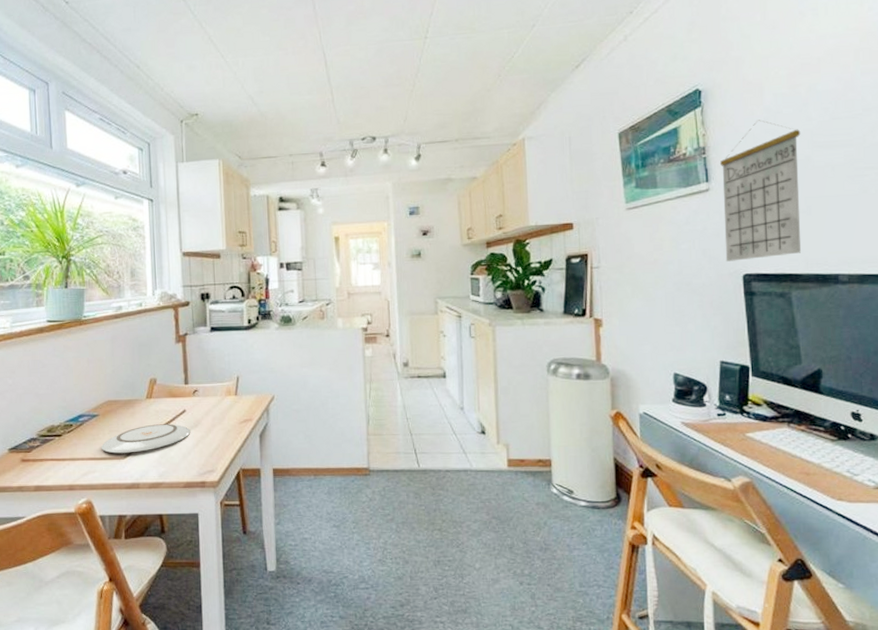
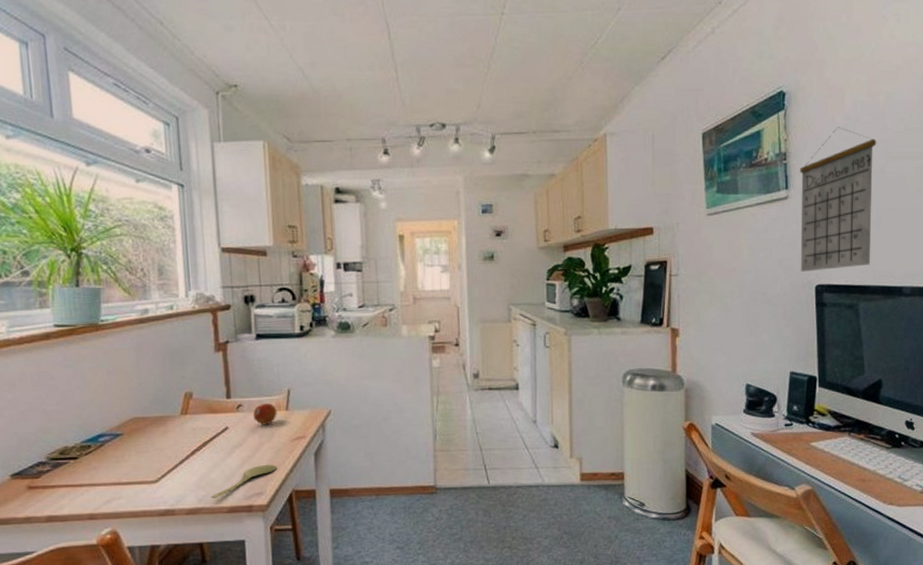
plate: present [101,424,191,454] -> none [127,443,235,477]
spoon: none [169,445,228,475] -> present [210,465,278,499]
fruit: none [207,389,228,408] -> present [253,404,277,425]

